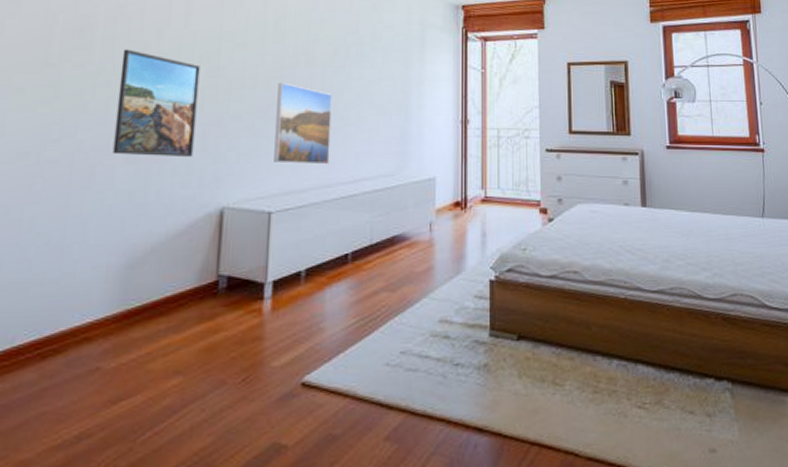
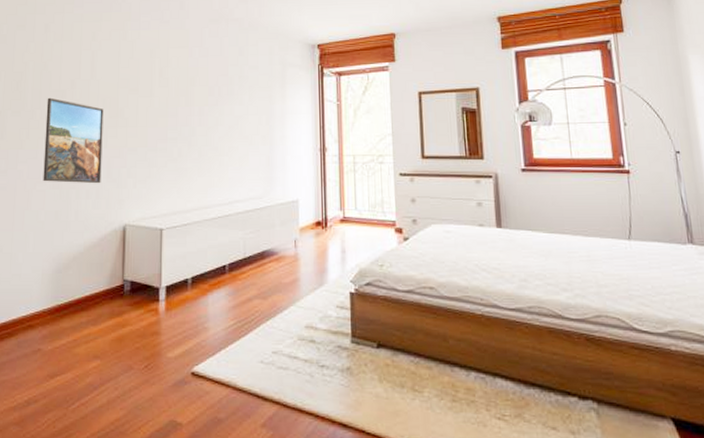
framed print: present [274,82,332,165] -> none [163,120,208,189]

